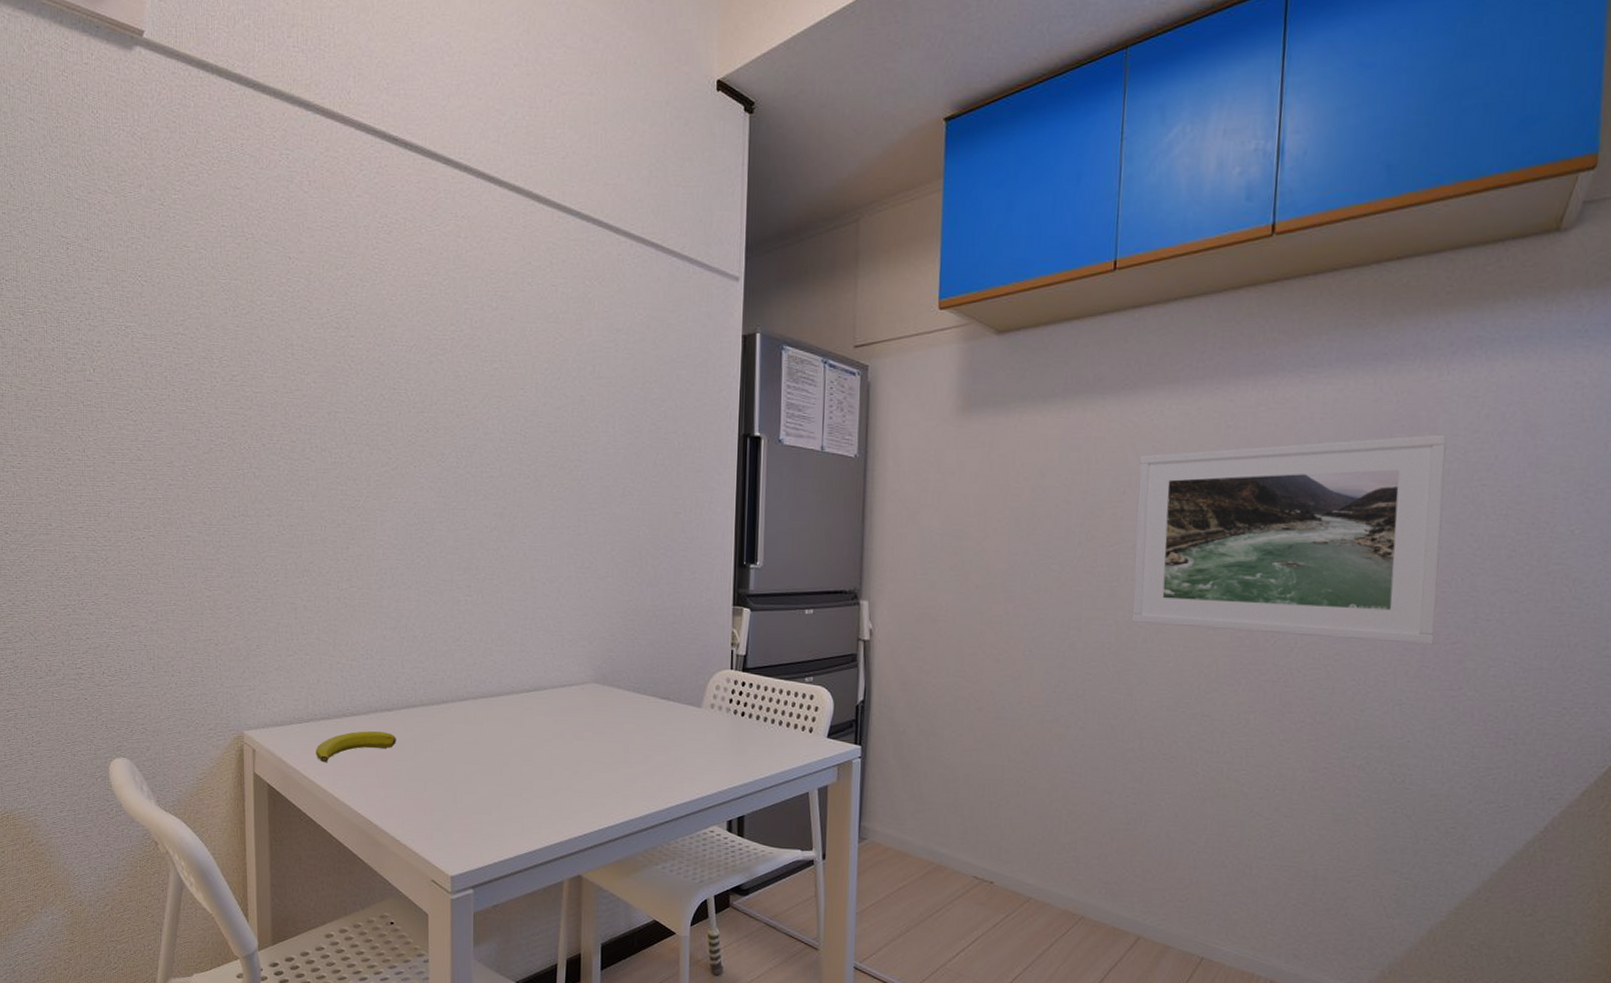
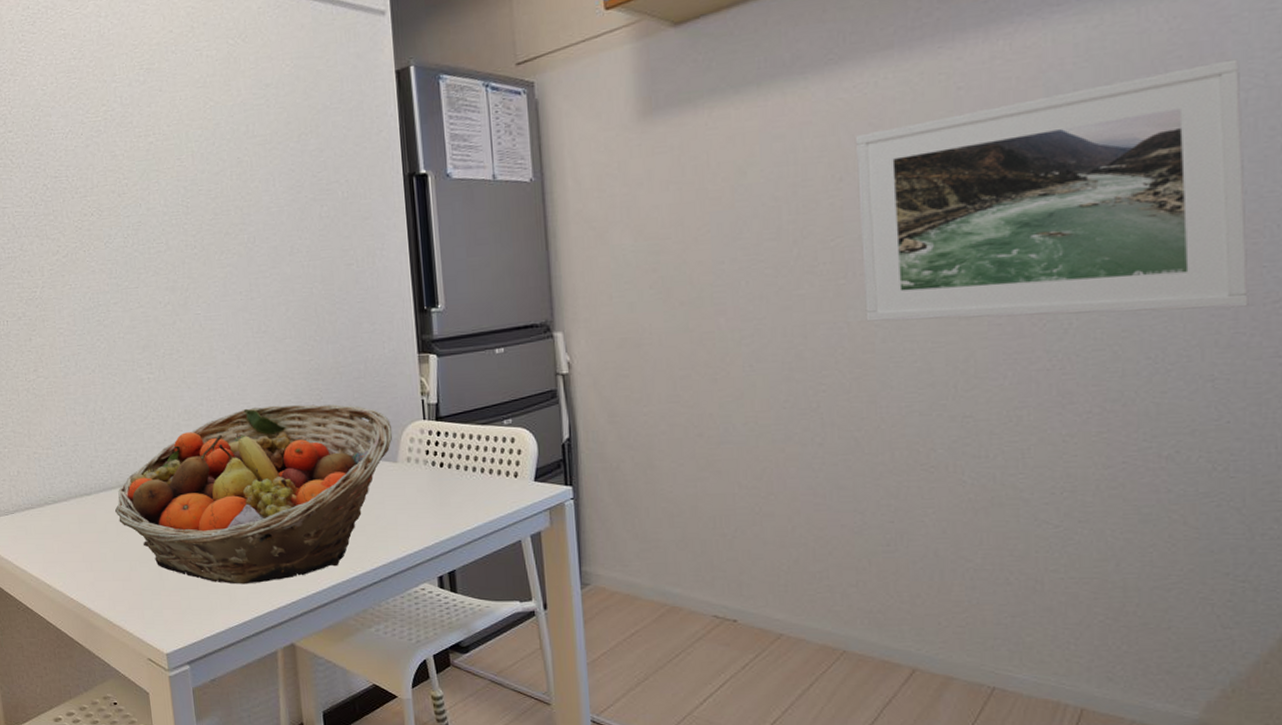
banana: present [316,731,396,763] -> none [24,516,99,552]
fruit basket: none [416,640,701,814] -> present [115,404,393,585]

